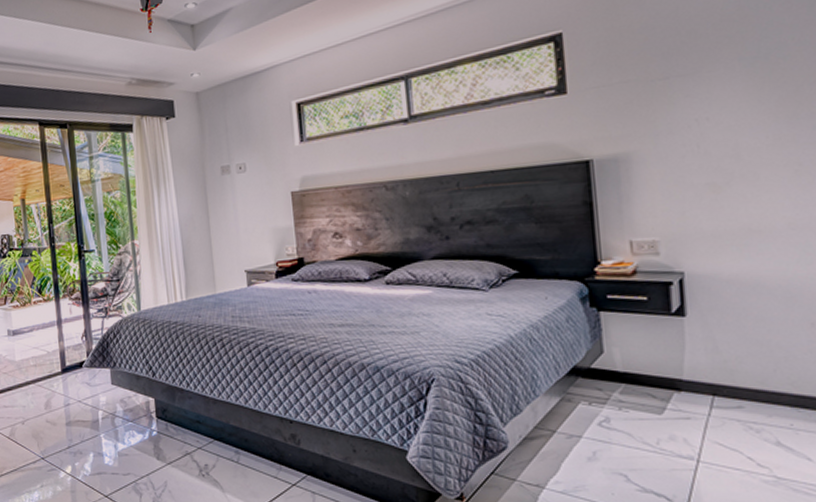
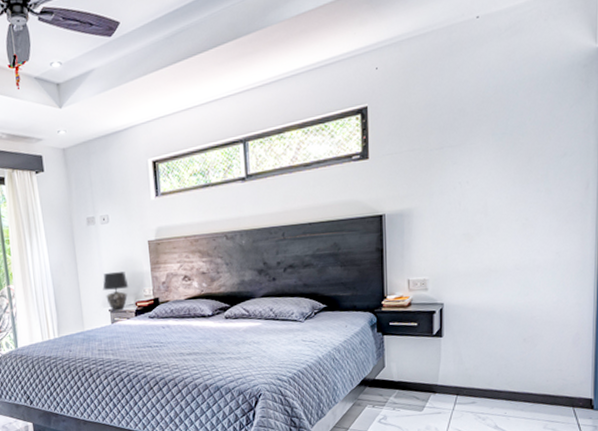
table lamp: none [238,227,269,273] -> present [102,272,129,312]

